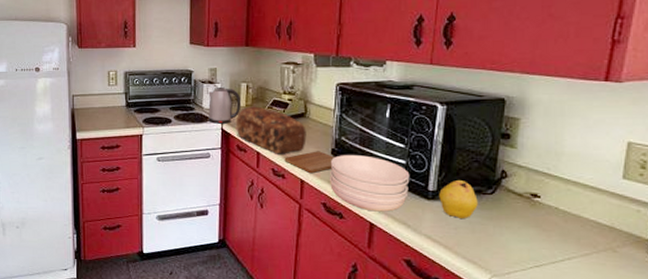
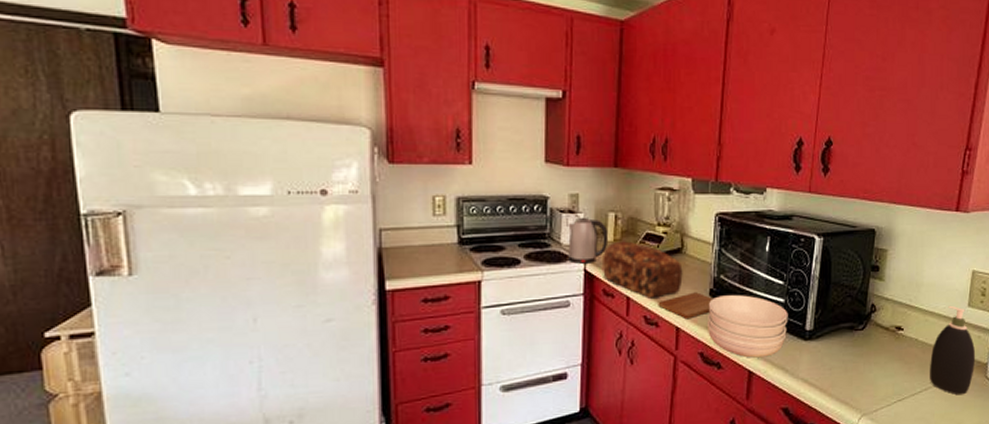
fruit: present [439,179,478,218] -> none [816,316,850,358]
soap dispenser: none [574,176,634,270] -> present [930,305,976,395]

